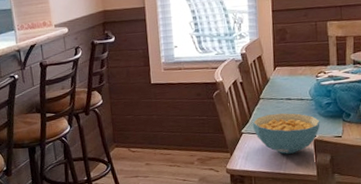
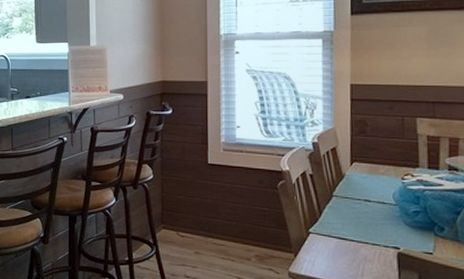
cereal bowl: present [252,113,320,154] -> none [322,215,406,266]

